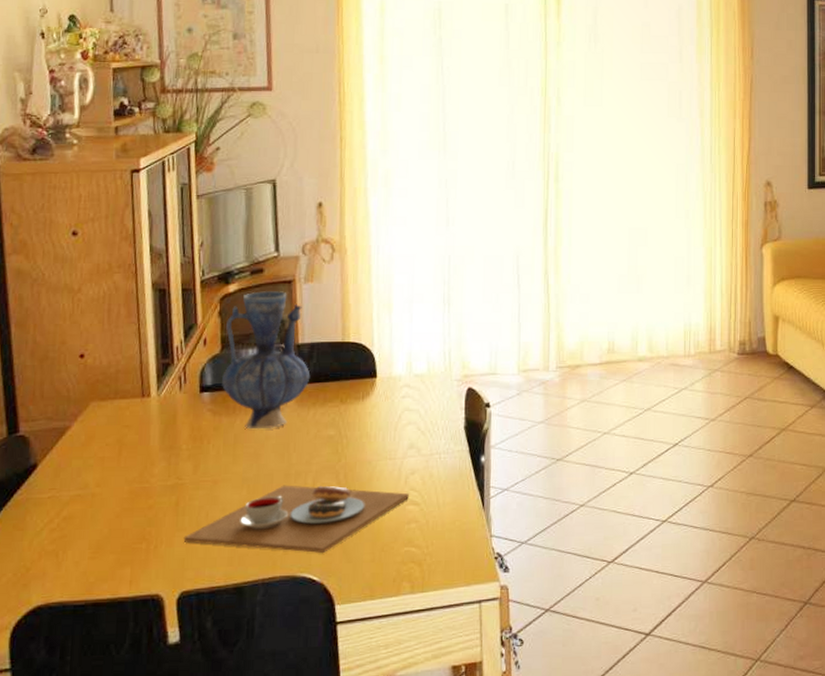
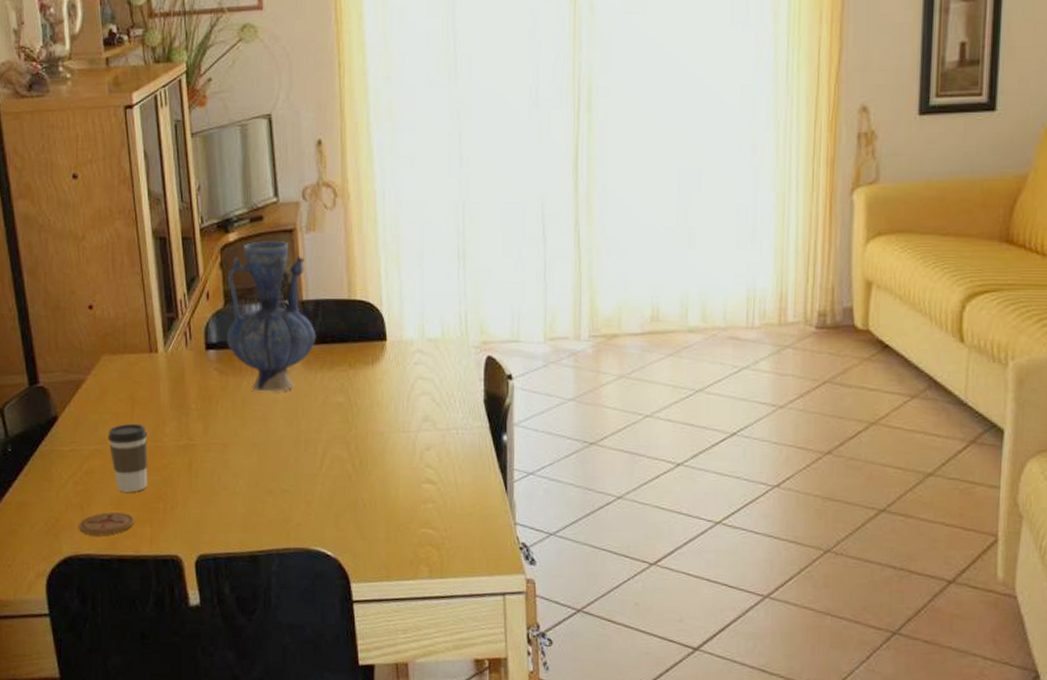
coaster: none [51,556,115,581] -> present [78,512,135,535]
coffee cup: none [91,466,135,535] -> present [108,423,148,493]
place setting: present [183,485,409,553] -> none [198,452,425,527]

